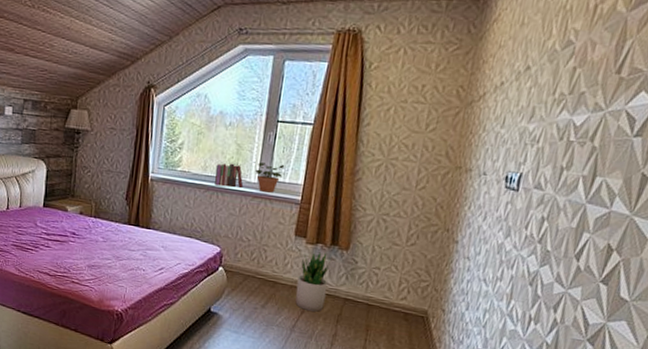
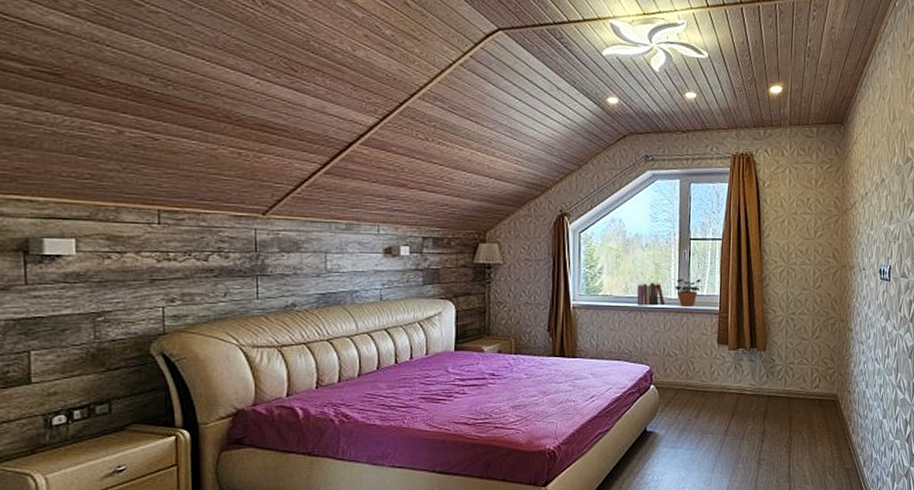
planter: present [295,252,329,312] -> none [724,356,752,413]

